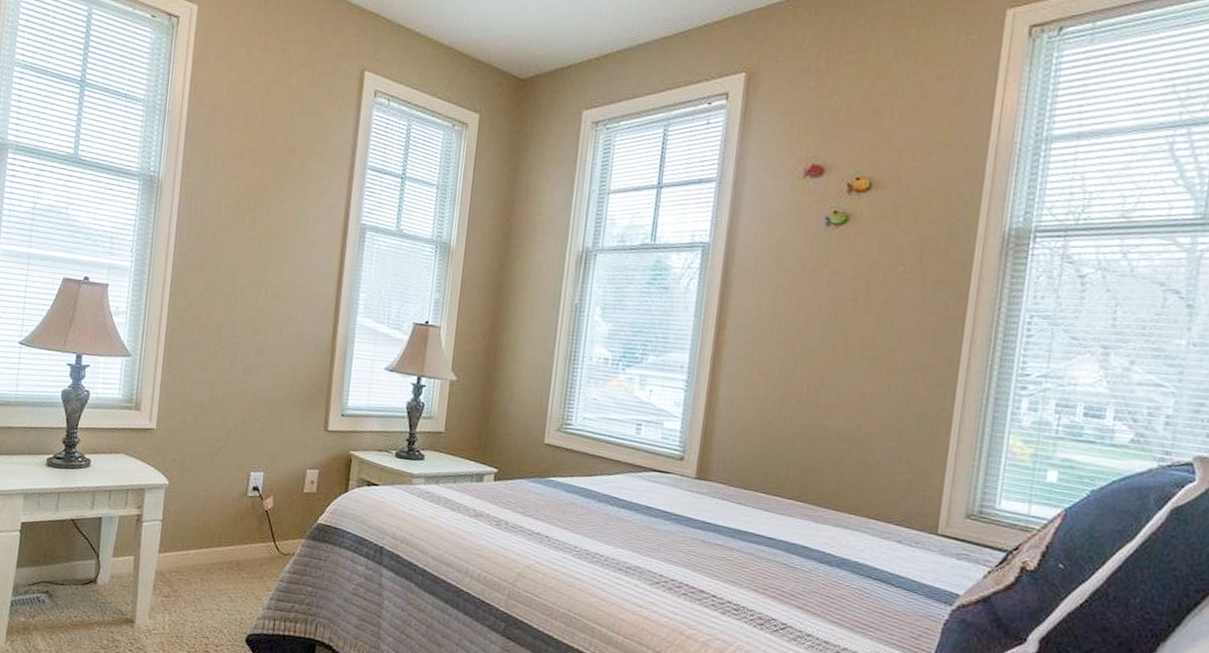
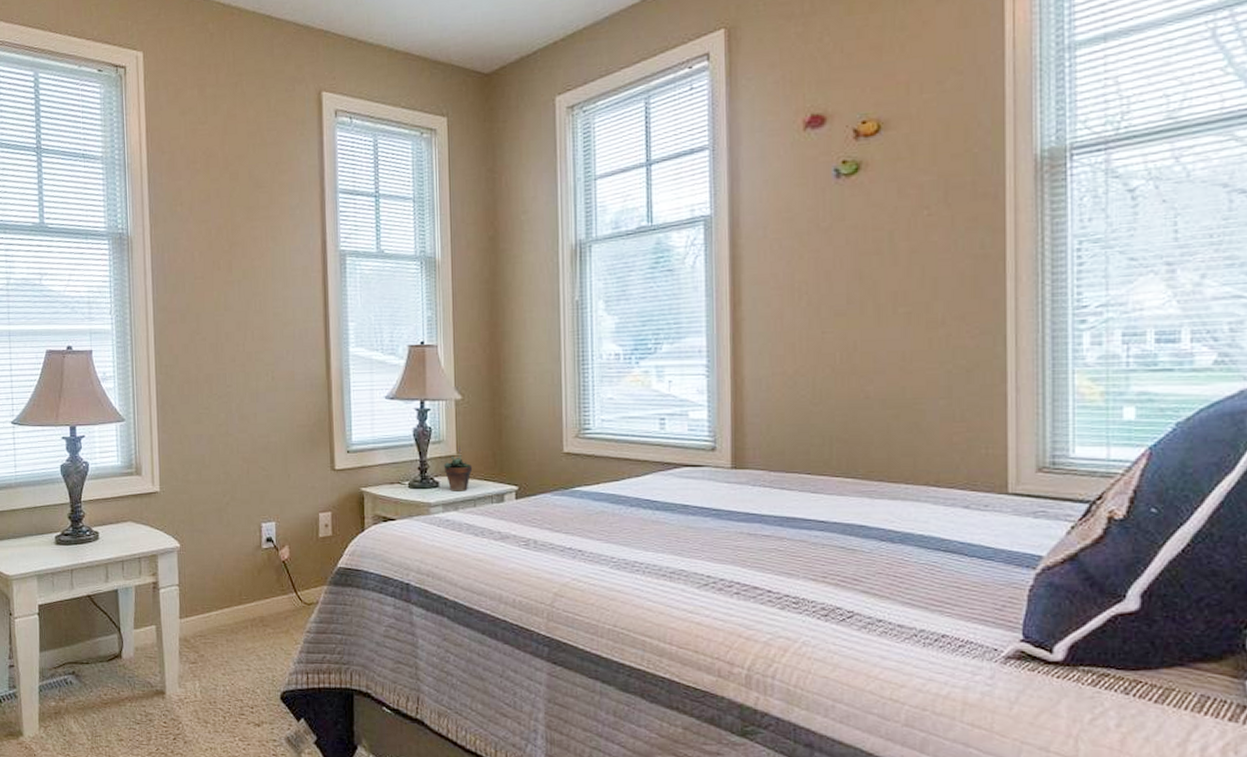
succulent plant: none [430,424,458,468] -> present [443,446,473,493]

